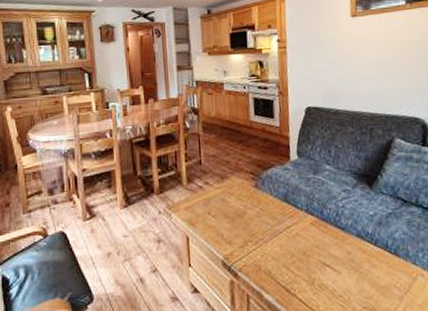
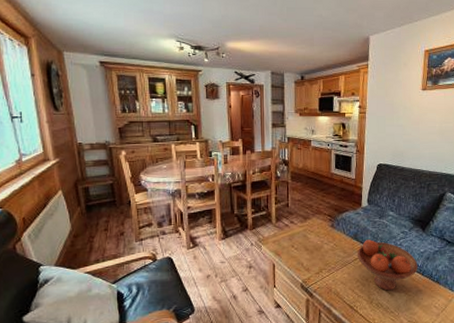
fruit bowl: none [290,201,369,268] -> present [358,239,418,291]

